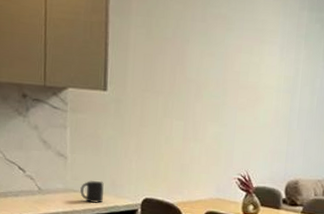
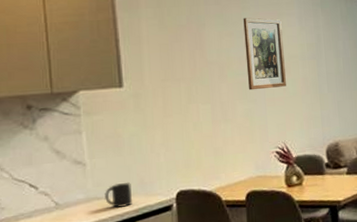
wall art: none [221,40,263,116] -> present [243,17,286,91]

